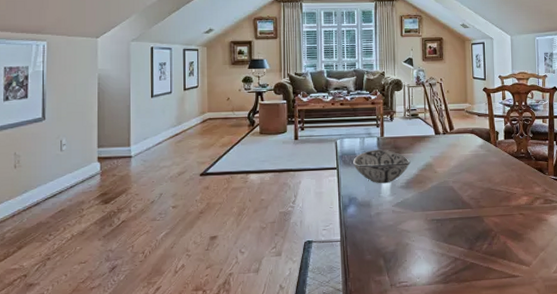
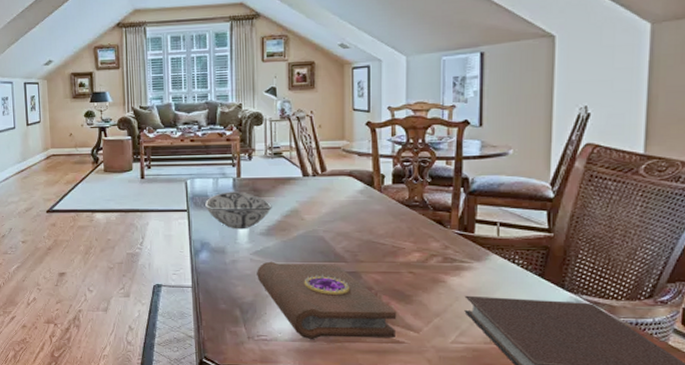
book: none [398,210,512,282] -> present [257,261,397,340]

